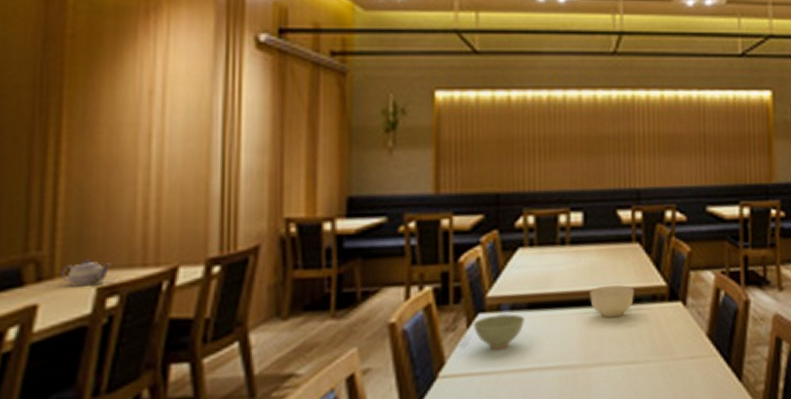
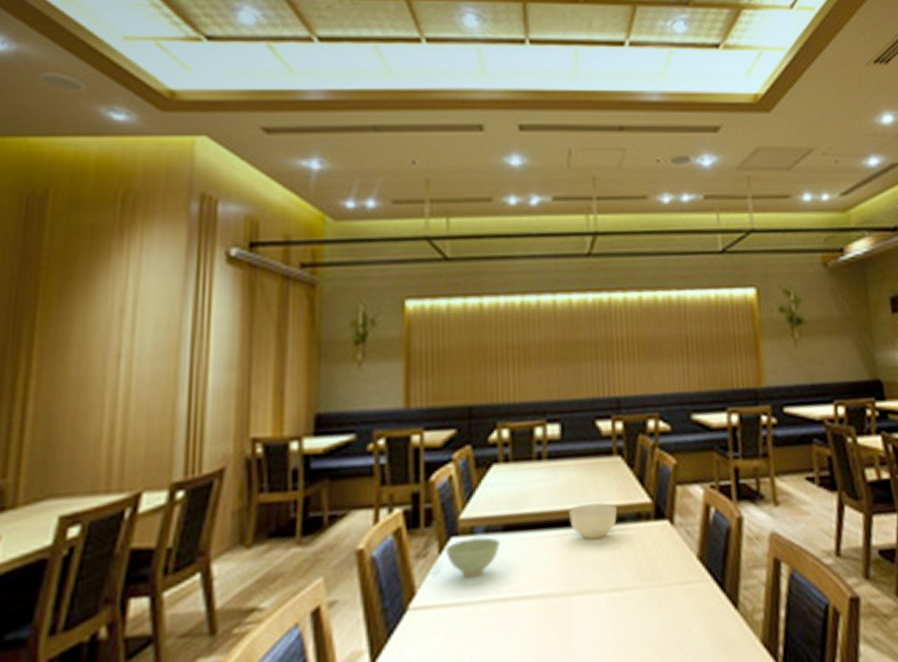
teapot: present [61,259,112,288] -> none [24,486,76,518]

